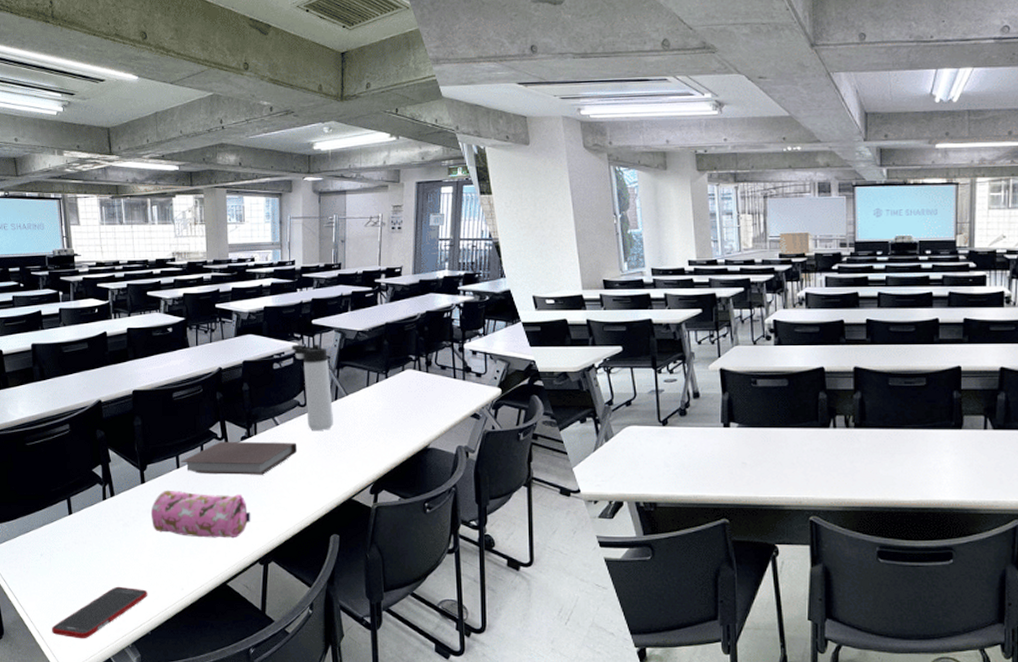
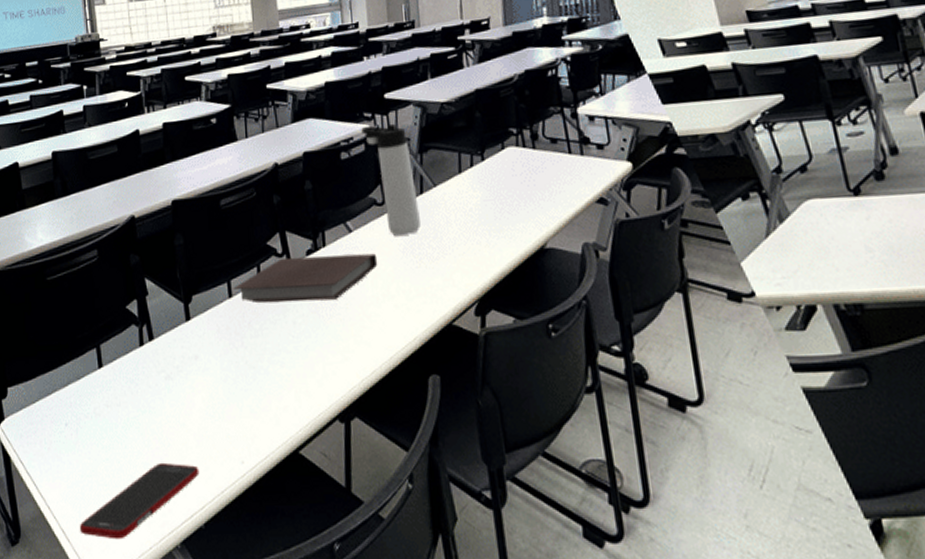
pencil case: present [150,490,251,539] -> none [198,327,325,390]

